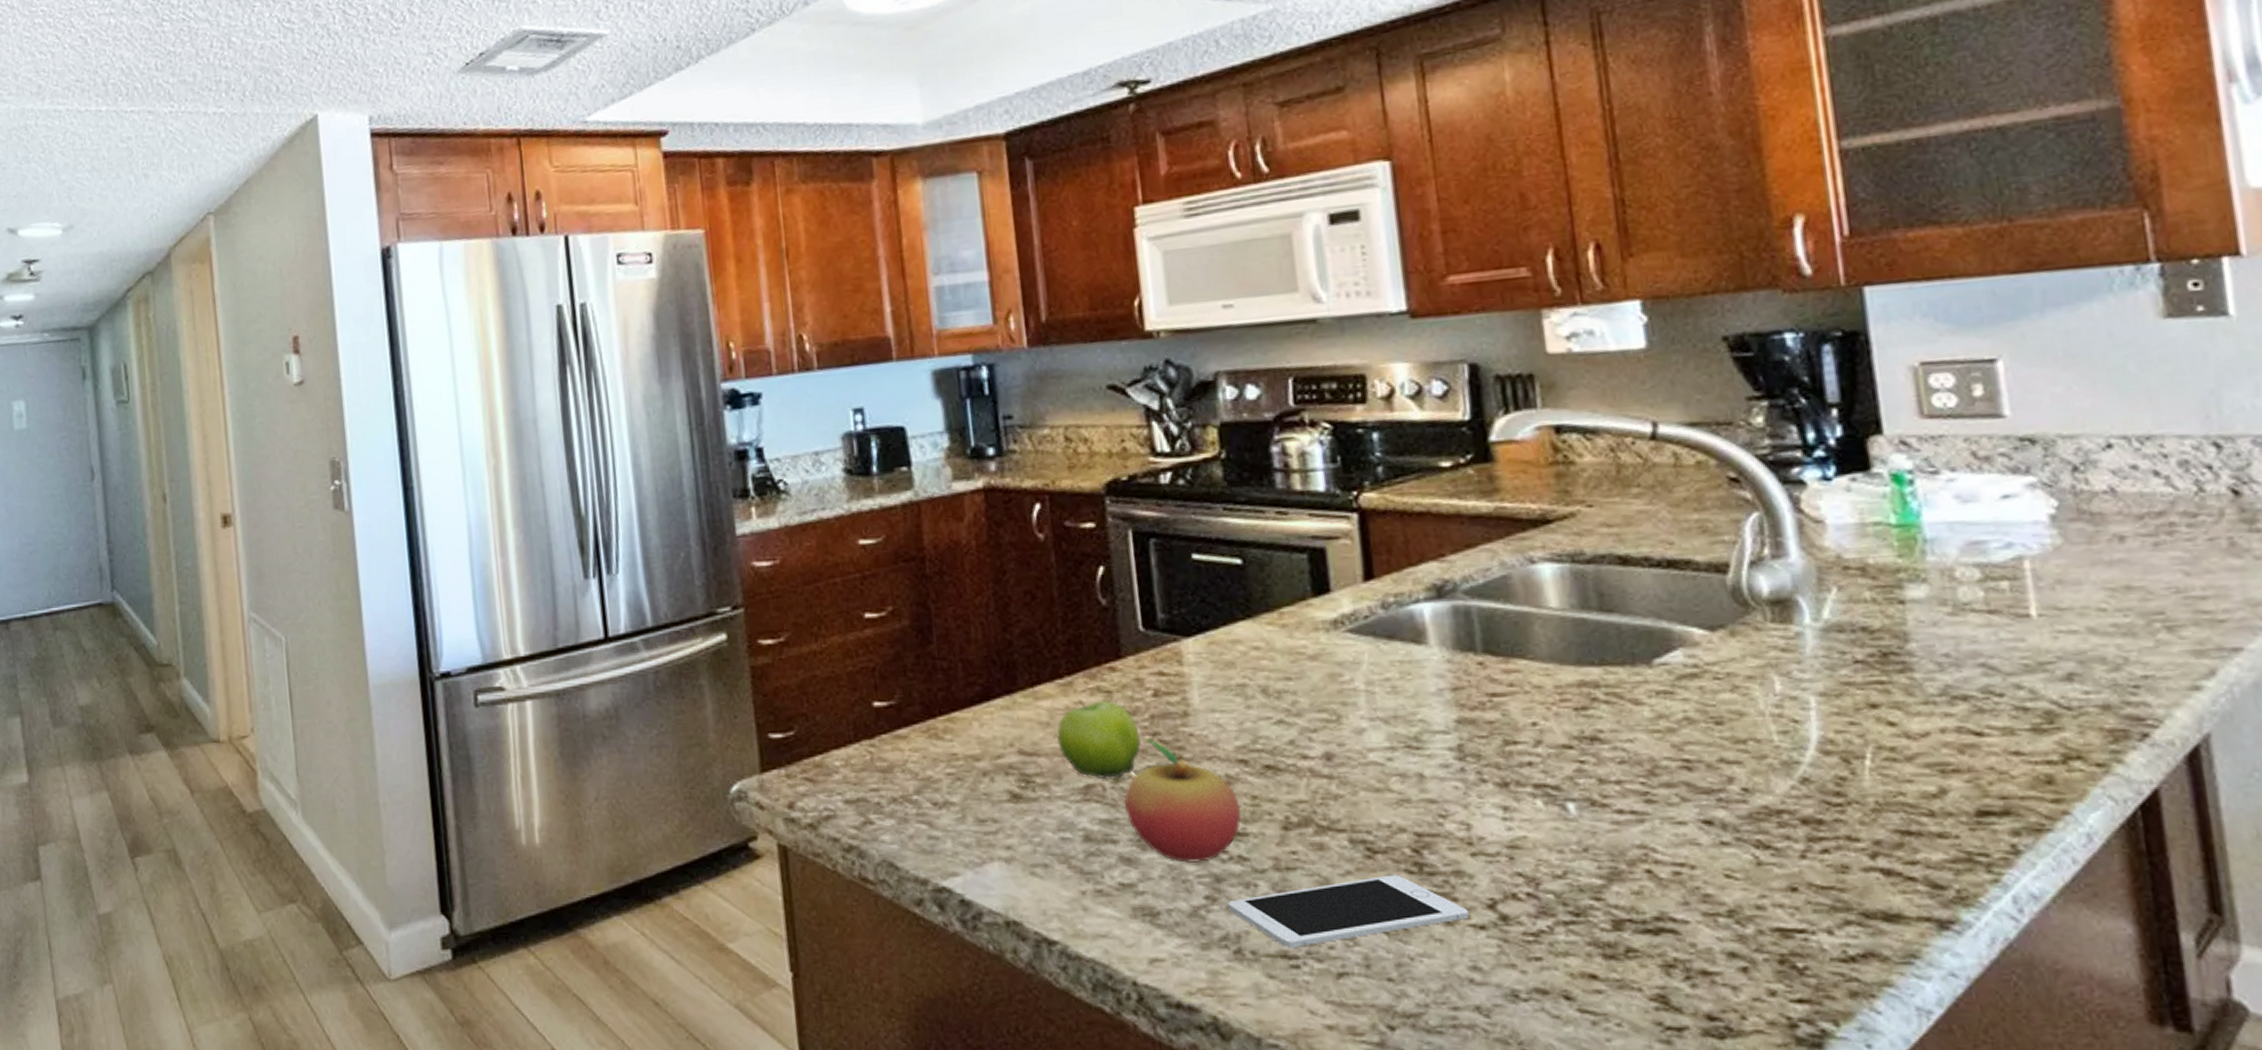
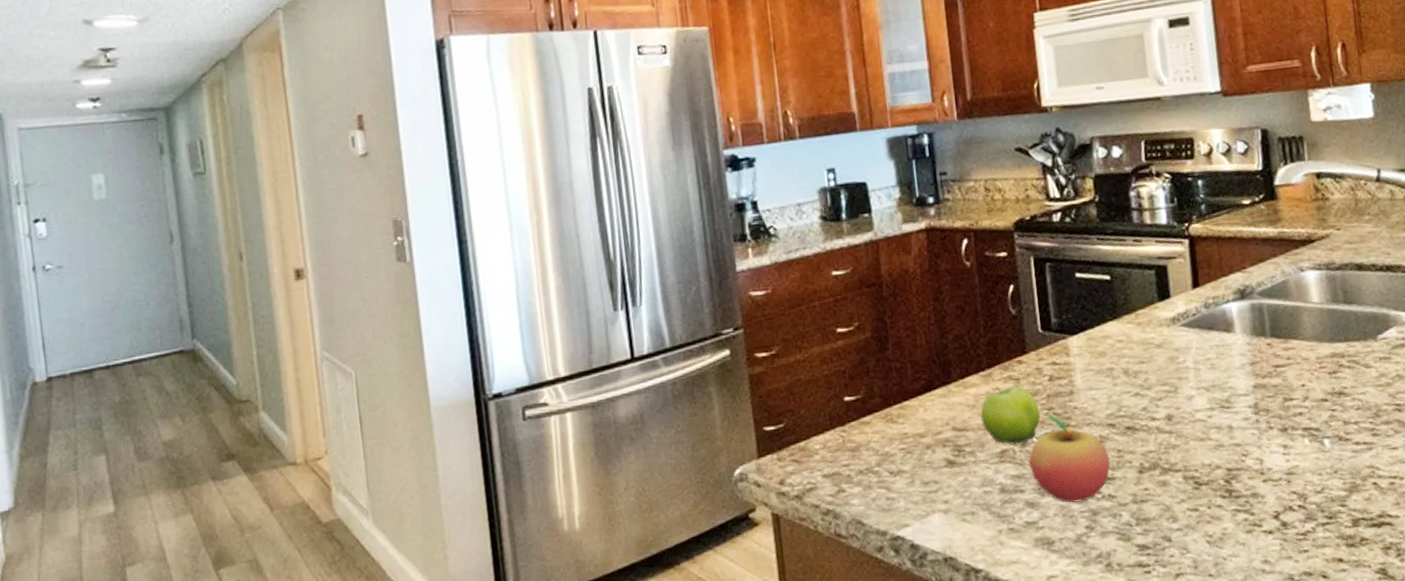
cell phone: present [1227,874,1469,947] -> none [1101,499,1262,559]

